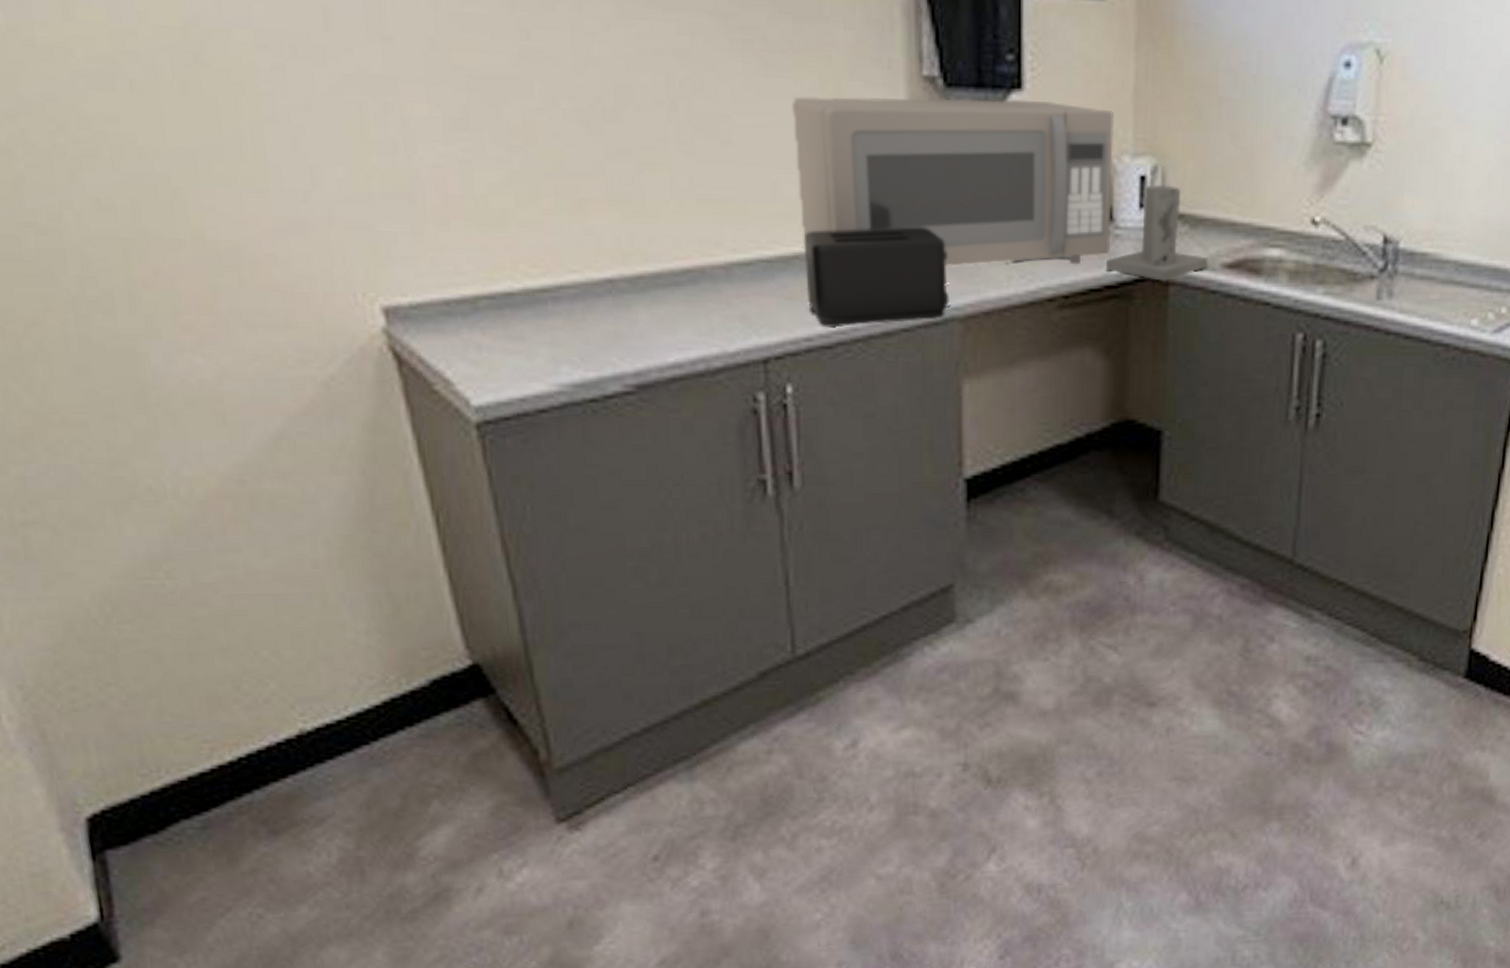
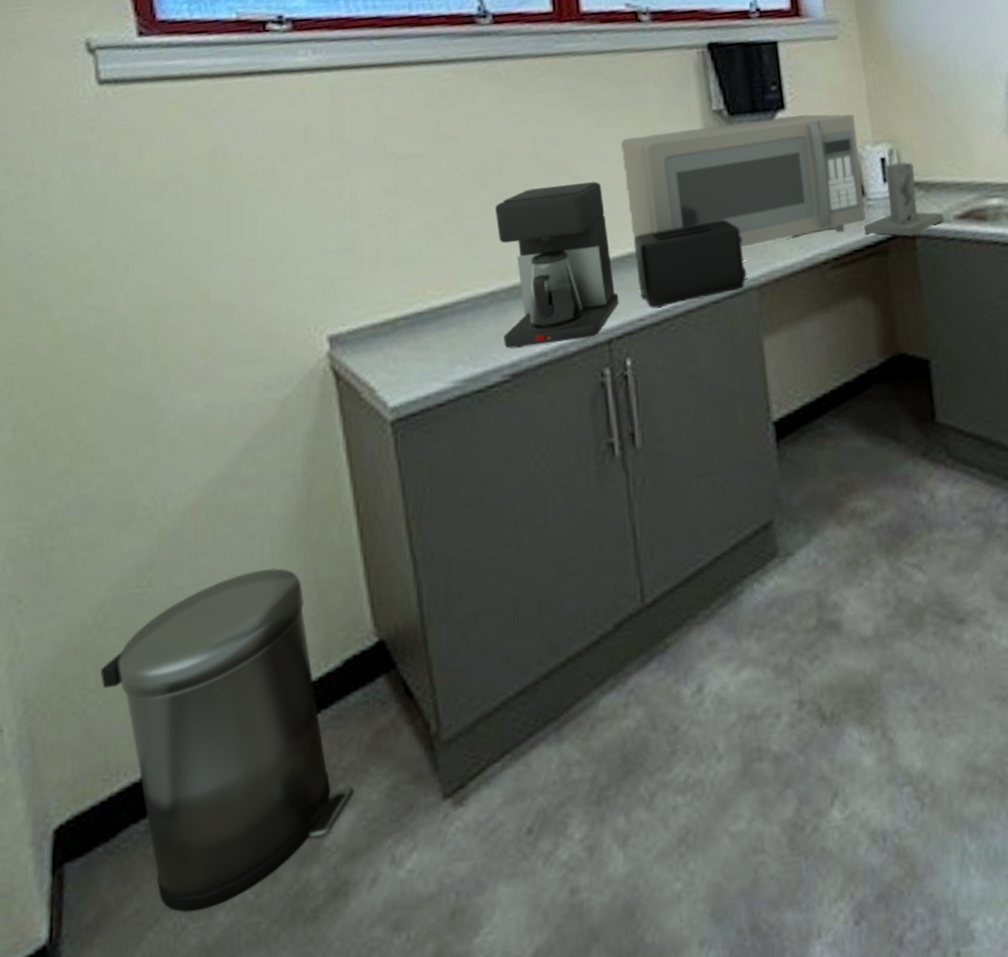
pedal bin: none [117,574,451,904] -> present [100,567,353,913]
coffee maker: none [613,148,780,354] -> present [495,182,619,349]

